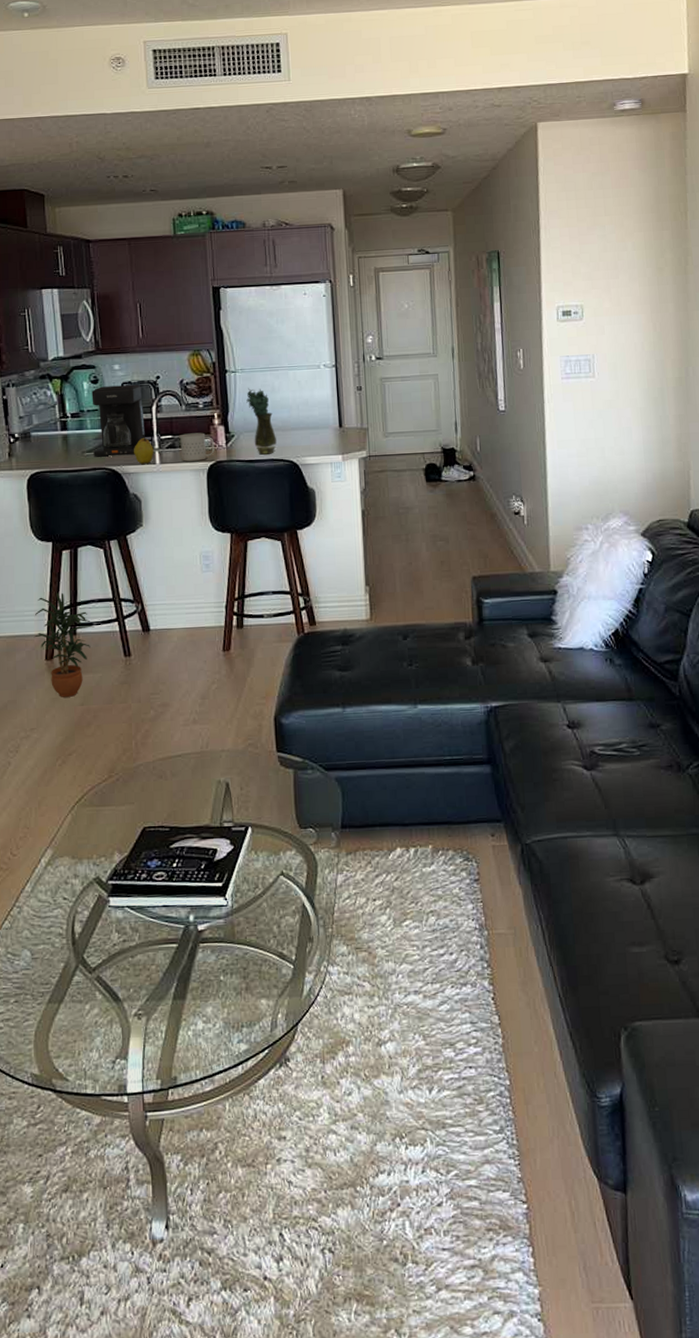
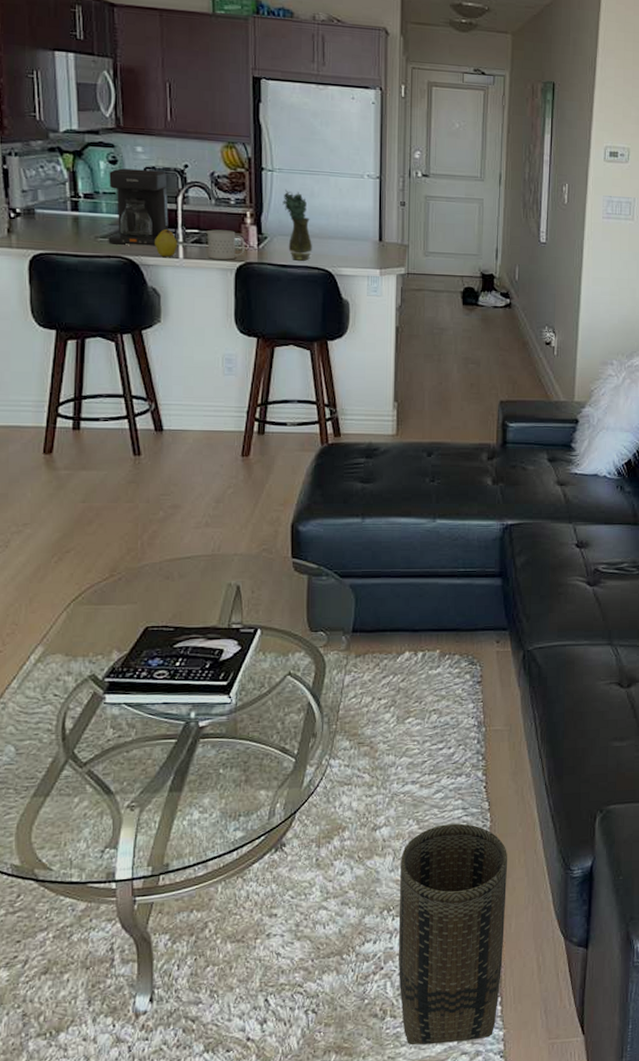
potted plant: present [33,592,95,697] -> none [30,384,101,493]
basket: none [409,1040,530,1299] -> present [398,823,508,1045]

